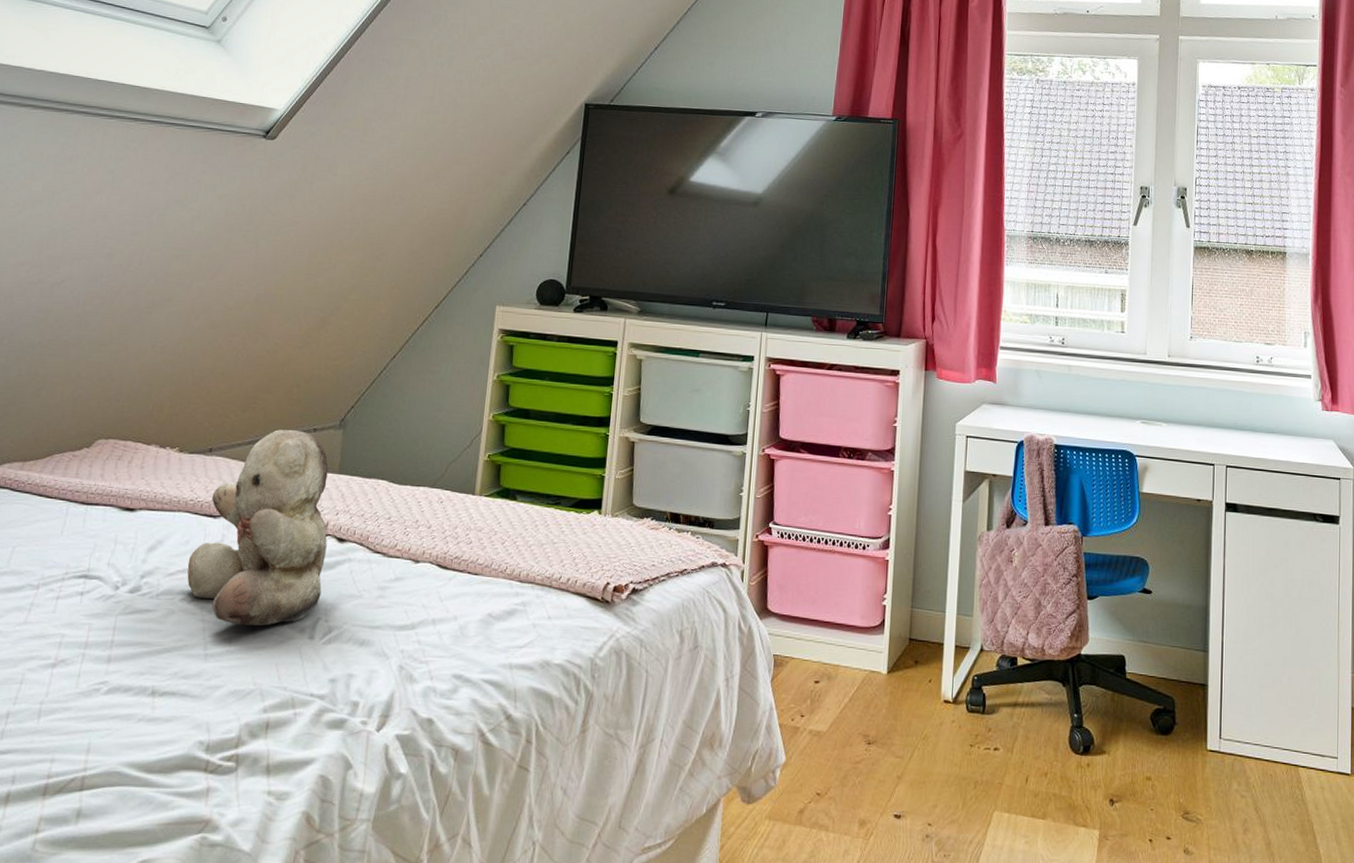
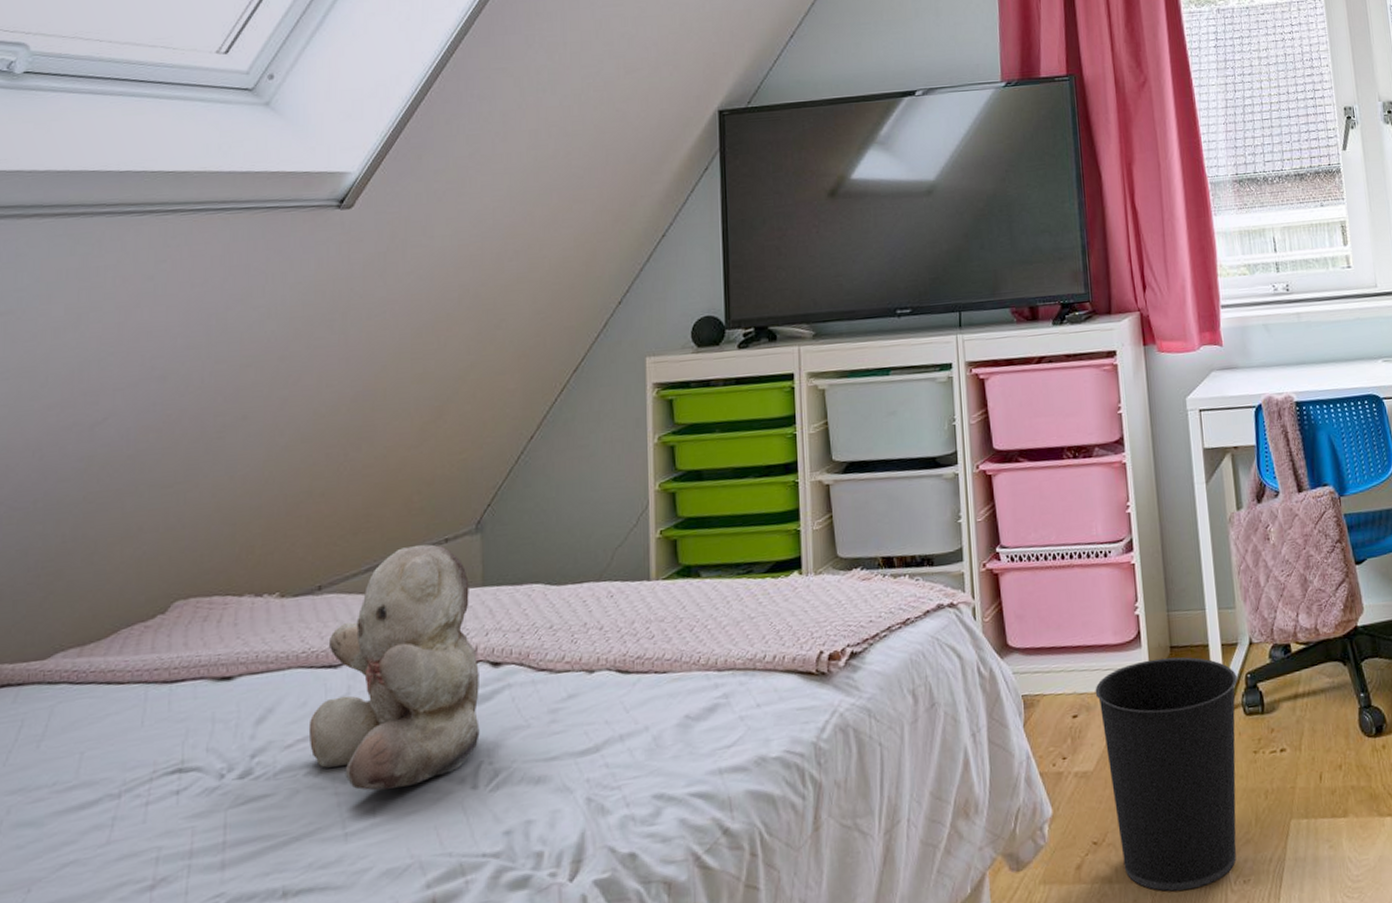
wastebasket: none [837,646,965,852] -> present [1095,656,1237,892]

